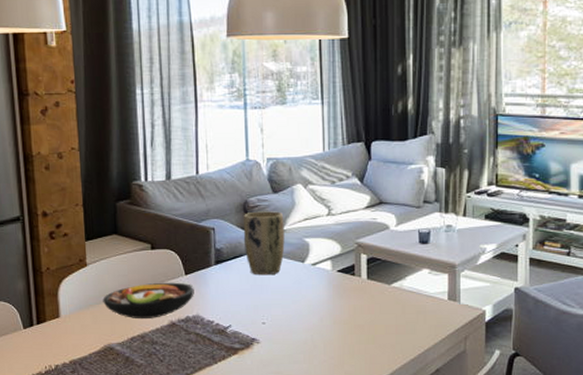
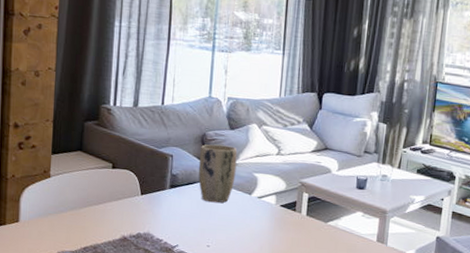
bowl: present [103,282,194,320] -> none [61,199,148,232]

